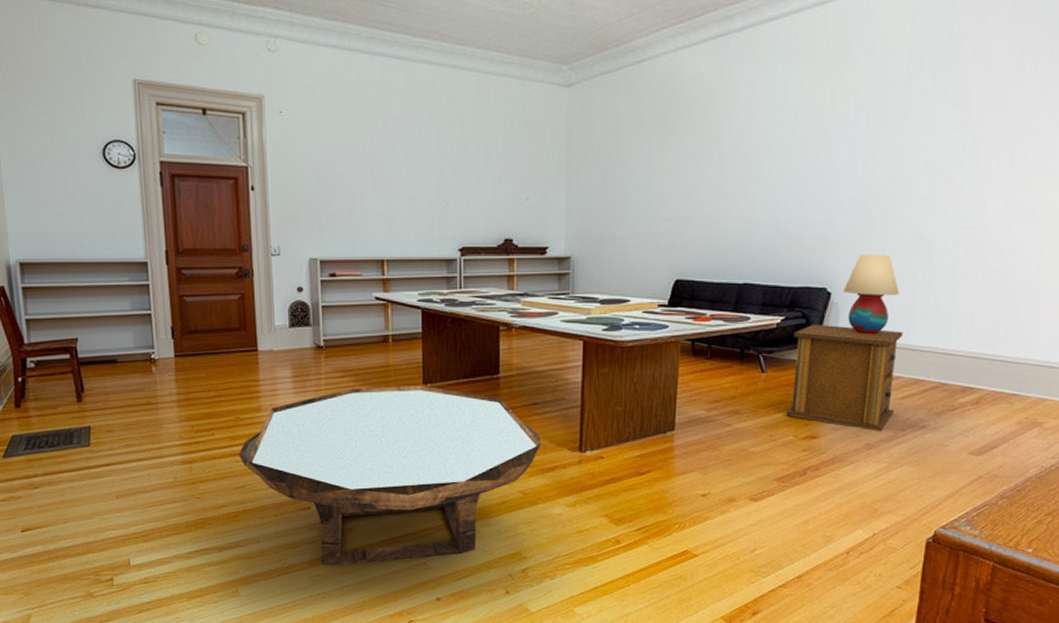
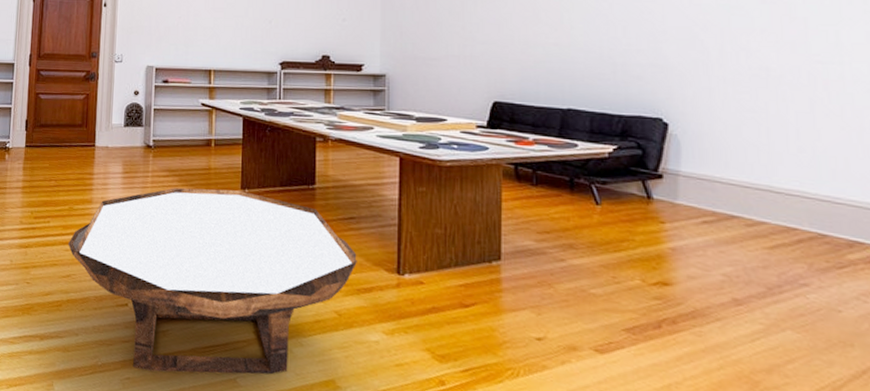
side table: present [787,323,903,432] -> none [628,155,763,286]
table lamp: present [843,254,899,335] -> none [682,85,750,172]

